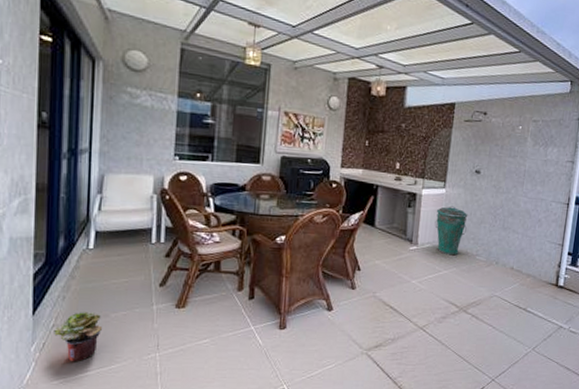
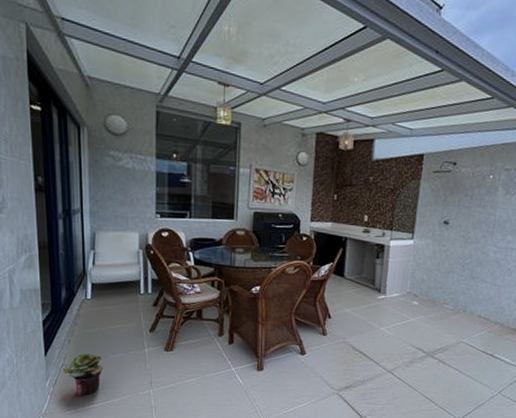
trash can: present [435,206,468,256] -> none [402,256,436,304]

